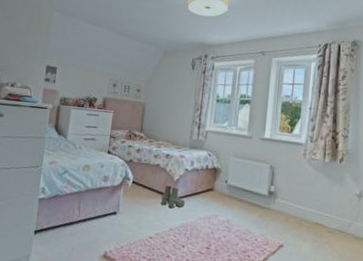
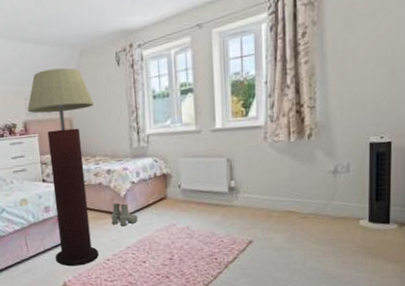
floor lamp: none [102,60,167,239] -> present [27,67,99,267]

